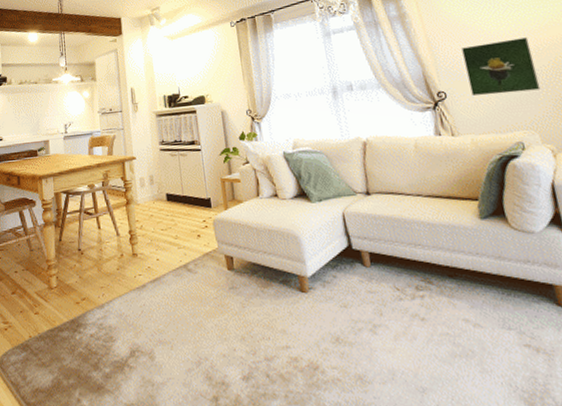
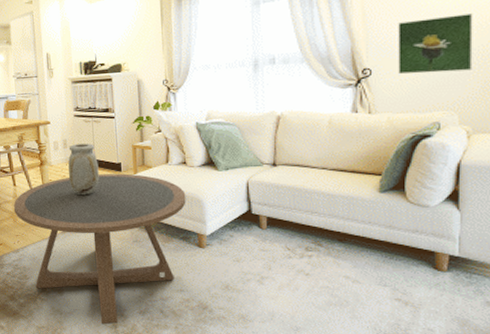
coffee table: none [98,209,282,397] -> present [14,173,186,325]
vase: none [155,178,189,236] -> present [68,143,99,195]

